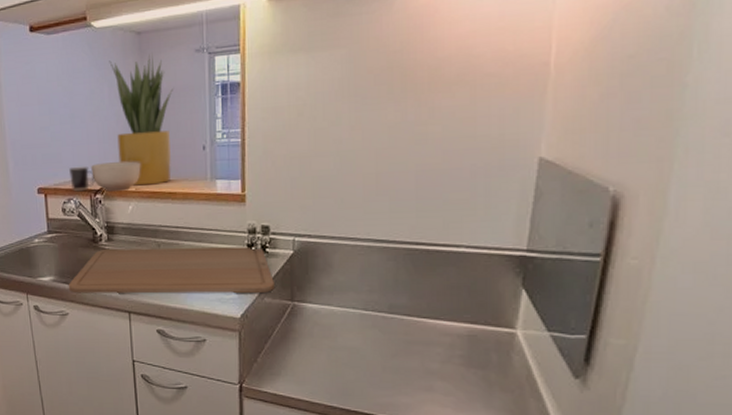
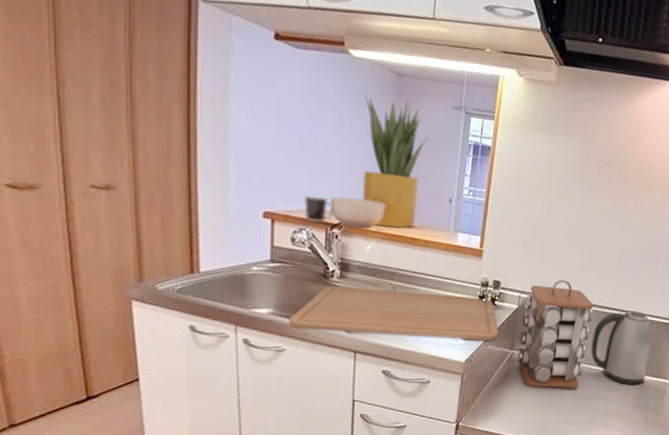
spice rack: none [300,214,392,343] -> present [517,279,594,388]
kettle: none [393,242,484,338] -> present [591,310,656,386]

